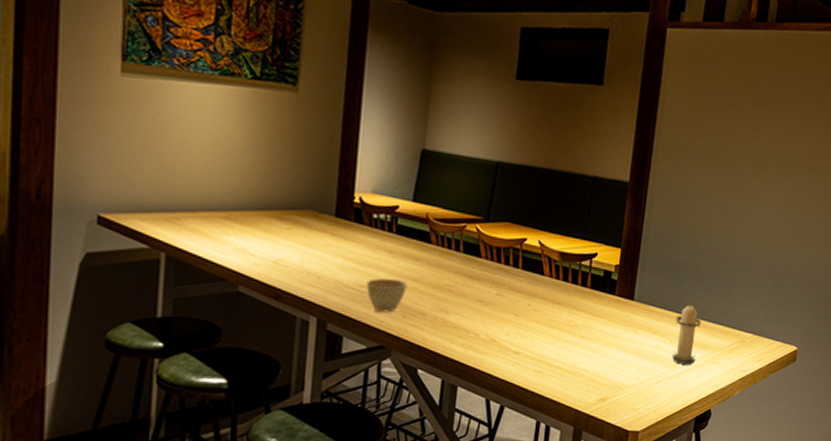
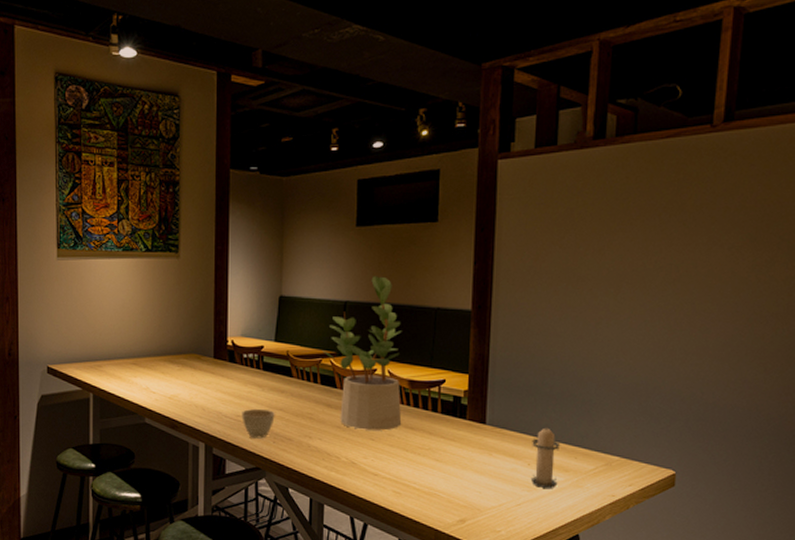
potted plant: none [468,137,557,306] -> present [322,276,402,431]

